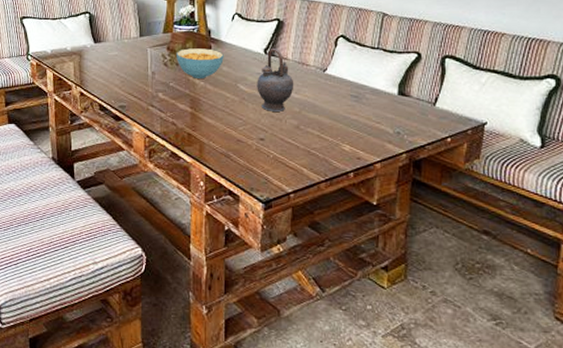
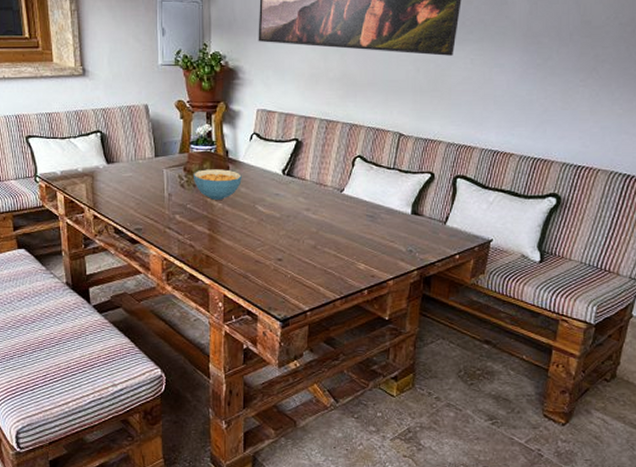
teapot: present [257,47,294,112] -> none [275,168,312,232]

